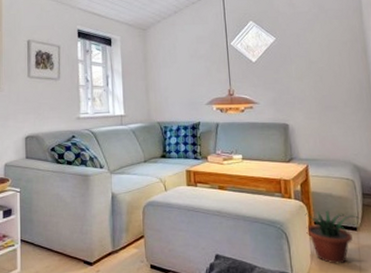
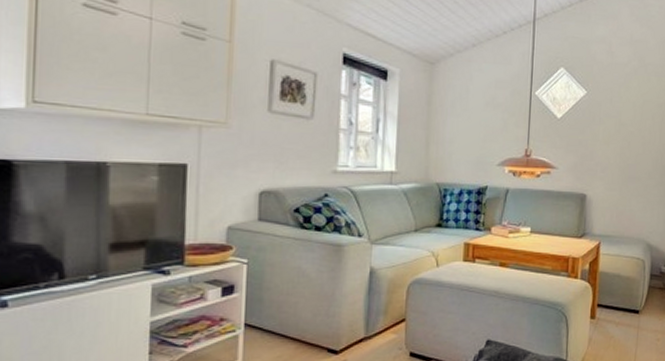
potted plant: present [305,210,360,264] -> none [588,292,644,349]

